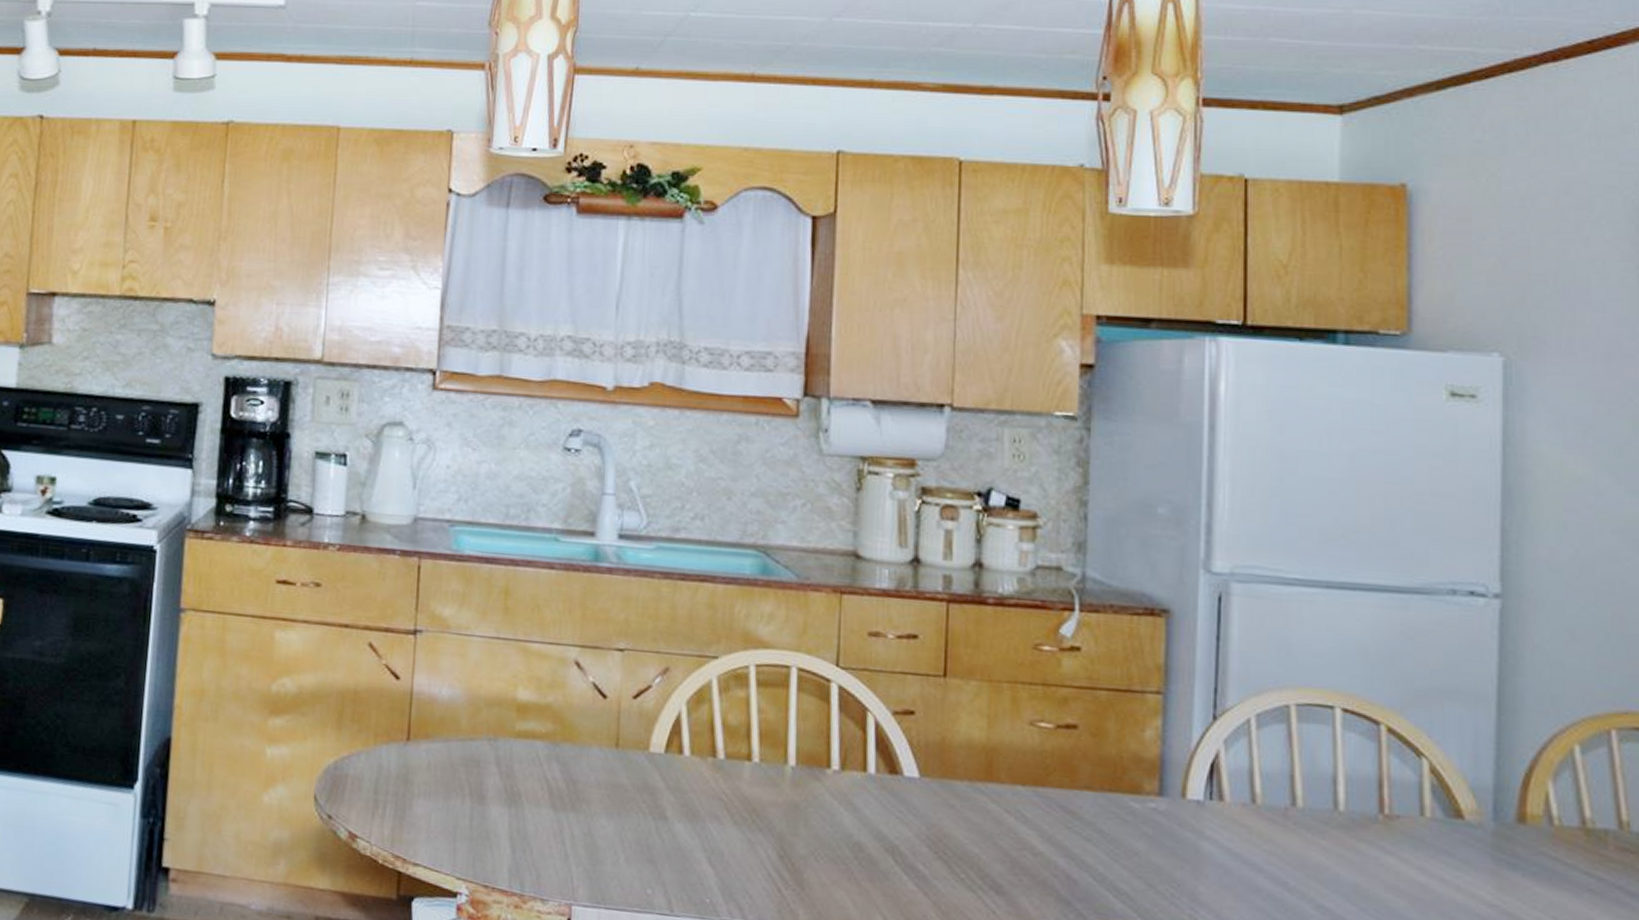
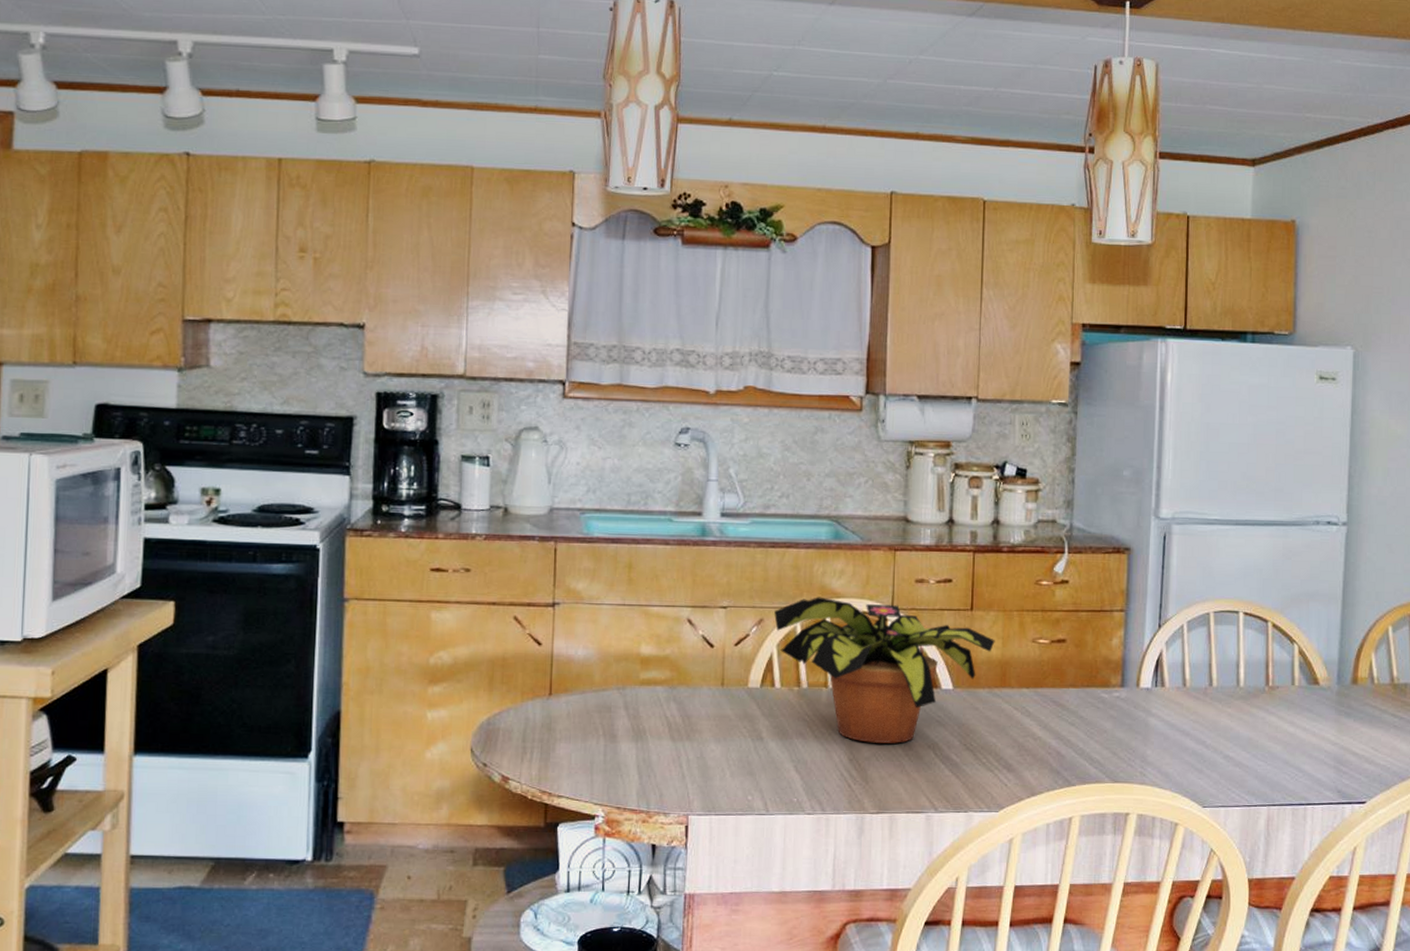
flower pot: none [684,645,978,842] -> present [774,597,995,744]

